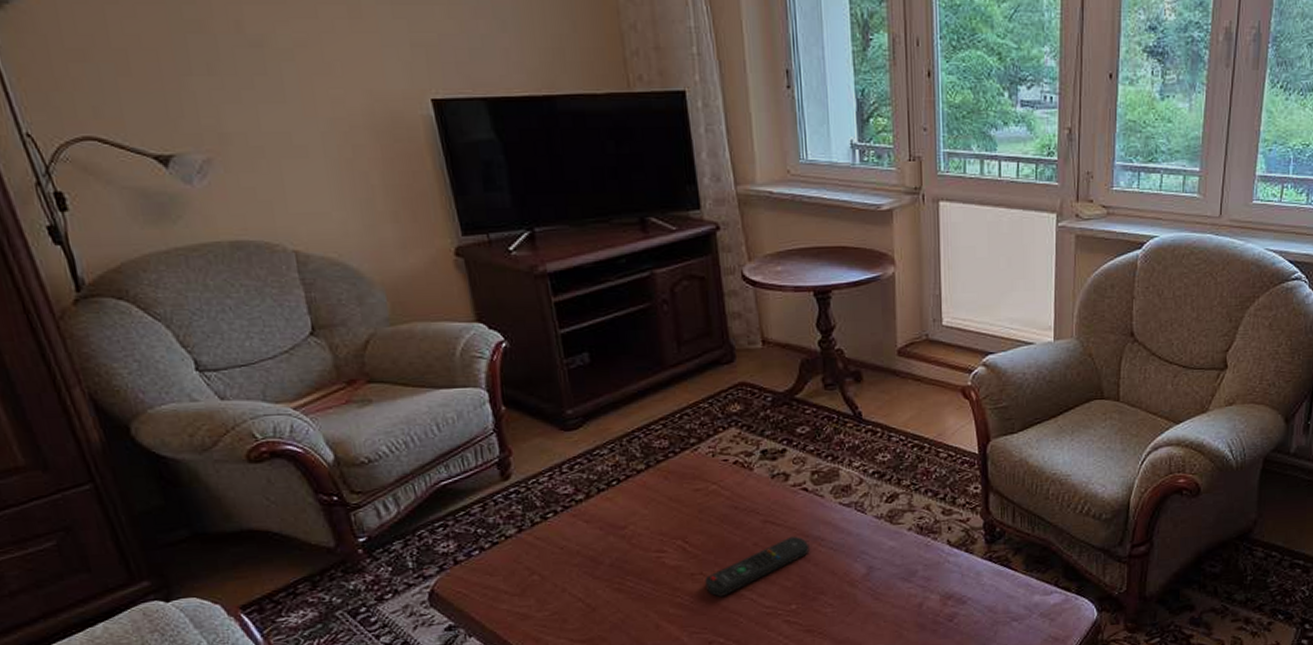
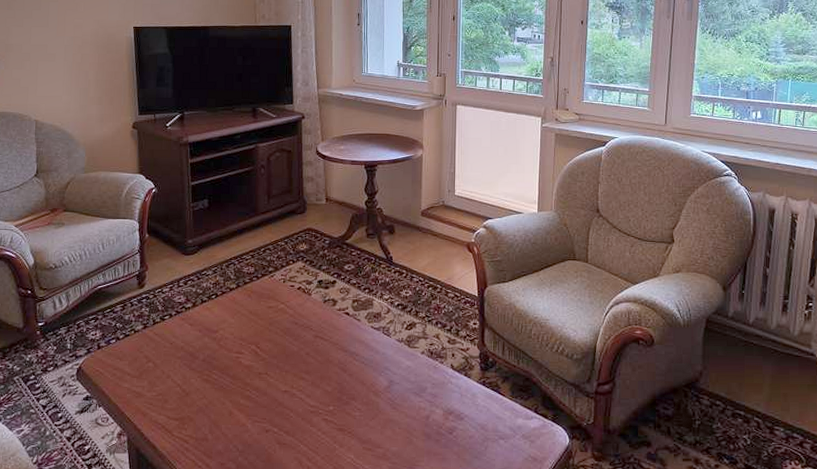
remote control: present [705,536,810,597] -> none [268,350,347,394]

